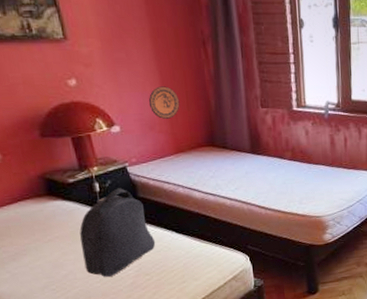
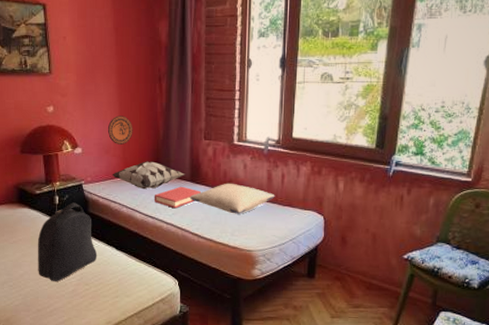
decorative pillow: none [161,135,244,166] -> present [112,161,185,190]
hardback book: none [212,159,263,183] -> present [154,186,201,209]
pillow: none [252,151,340,182] -> present [190,183,275,214]

